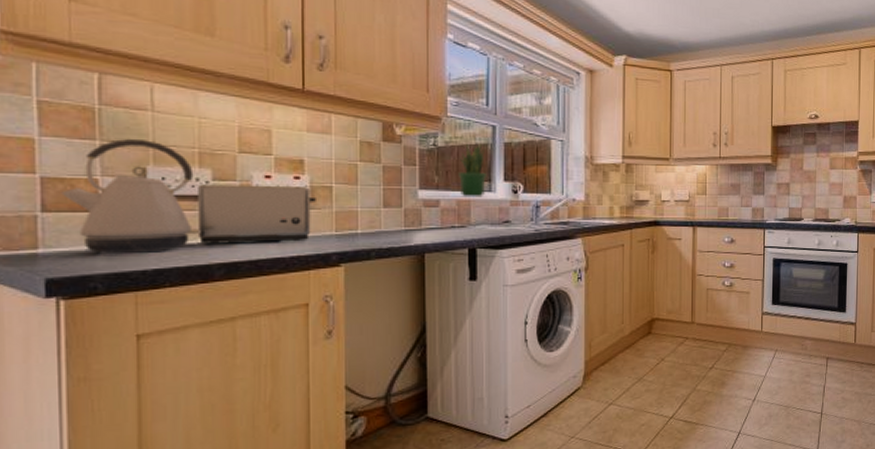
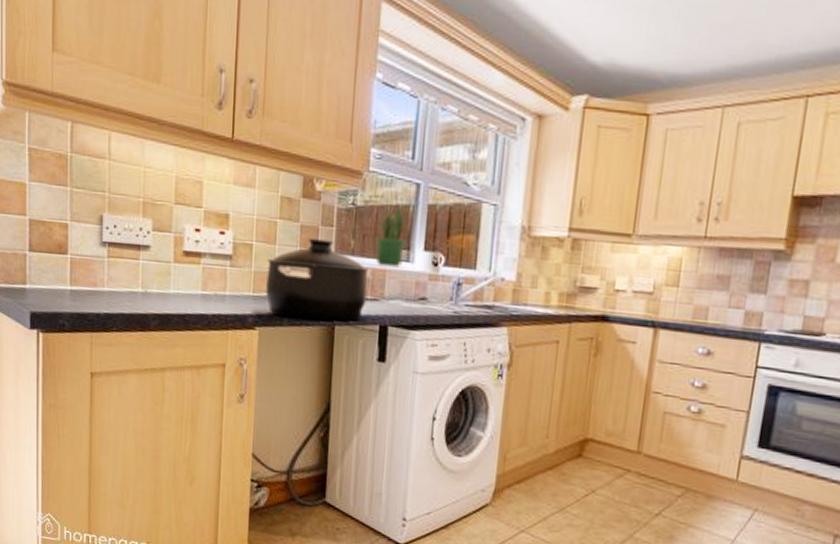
kettle: present [61,139,201,255] -> none [43,186,141,298]
toaster: present [196,184,316,244] -> none [138,234,238,300]
saucepan: none [350,178,454,252] -> present [266,238,369,322]

